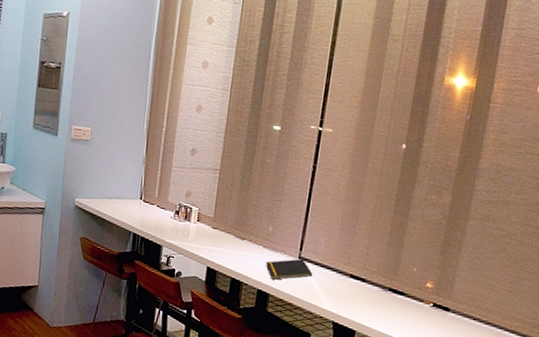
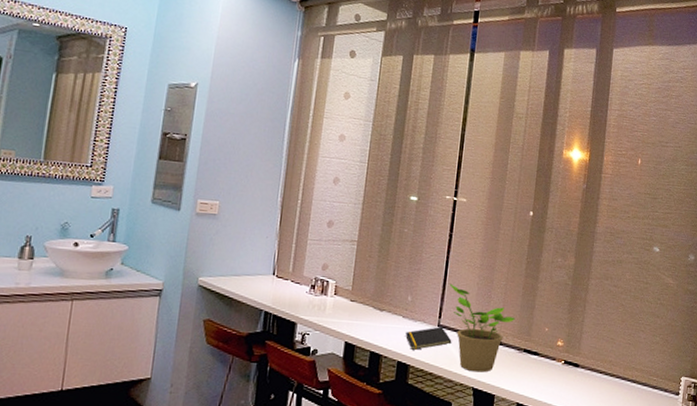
potted plant: none [312,216,381,308] -> present [450,283,516,373]

